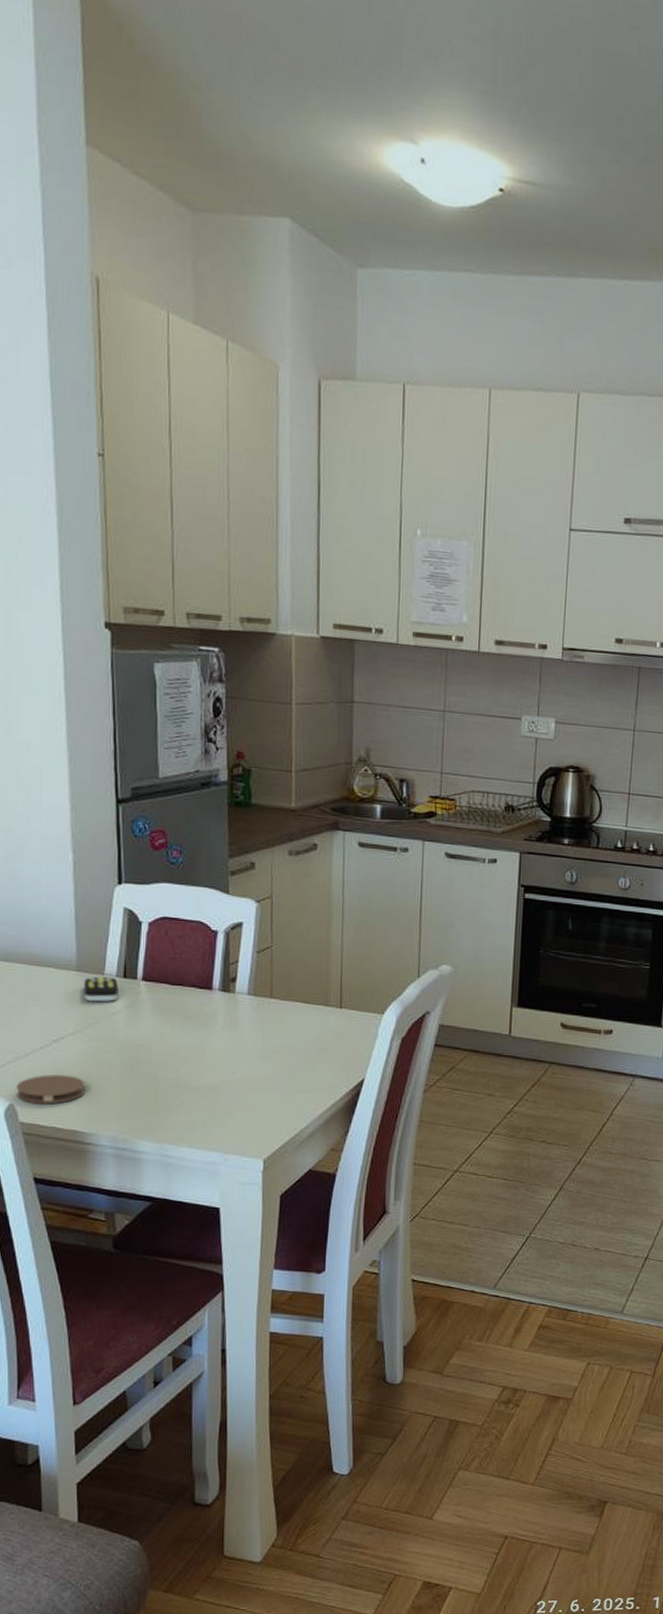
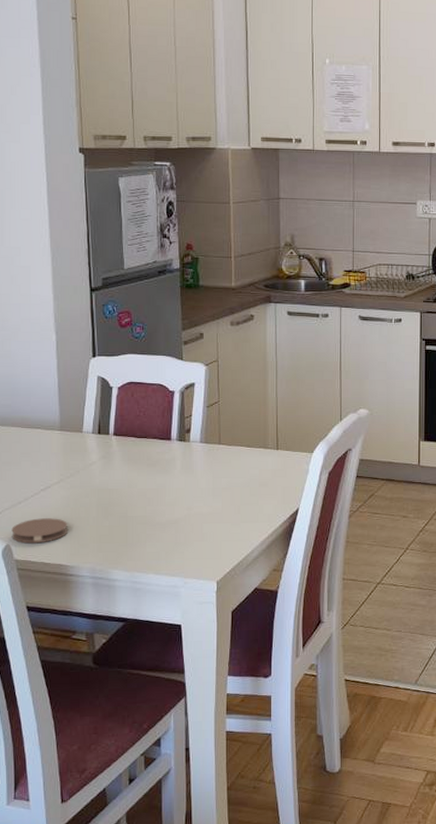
remote control: present [84,976,118,1002] -> none [66,434,94,456]

